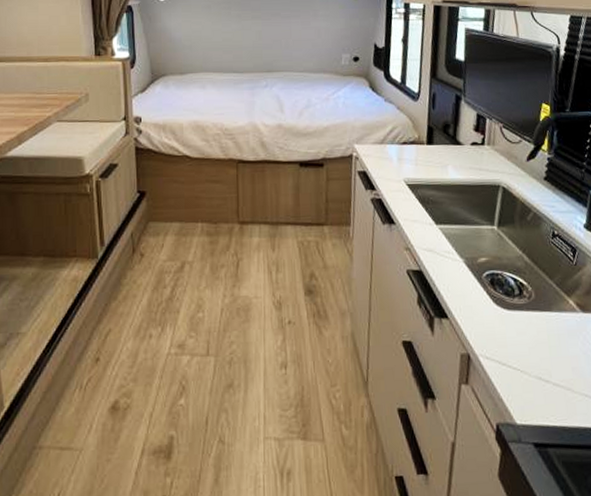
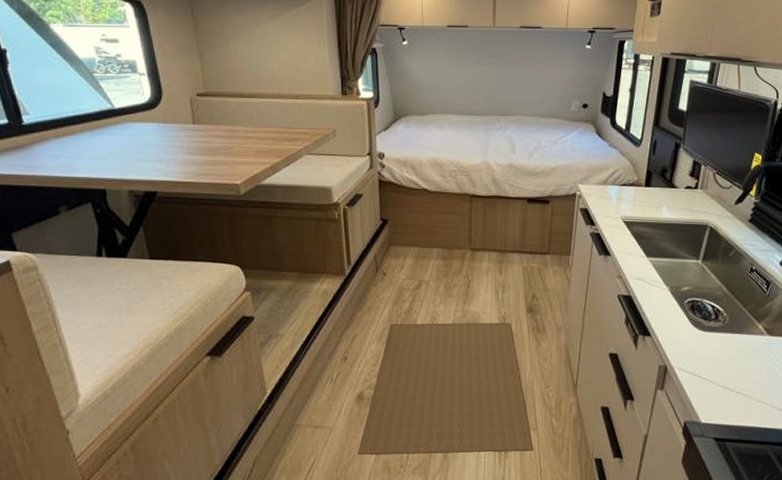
doormat: none [111,308,321,484] -> present [358,322,533,455]

